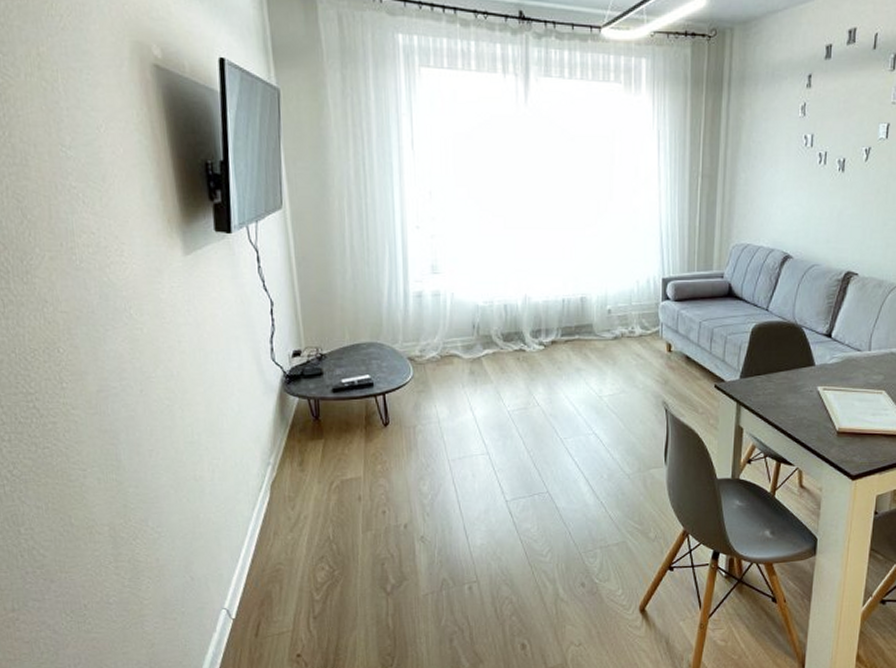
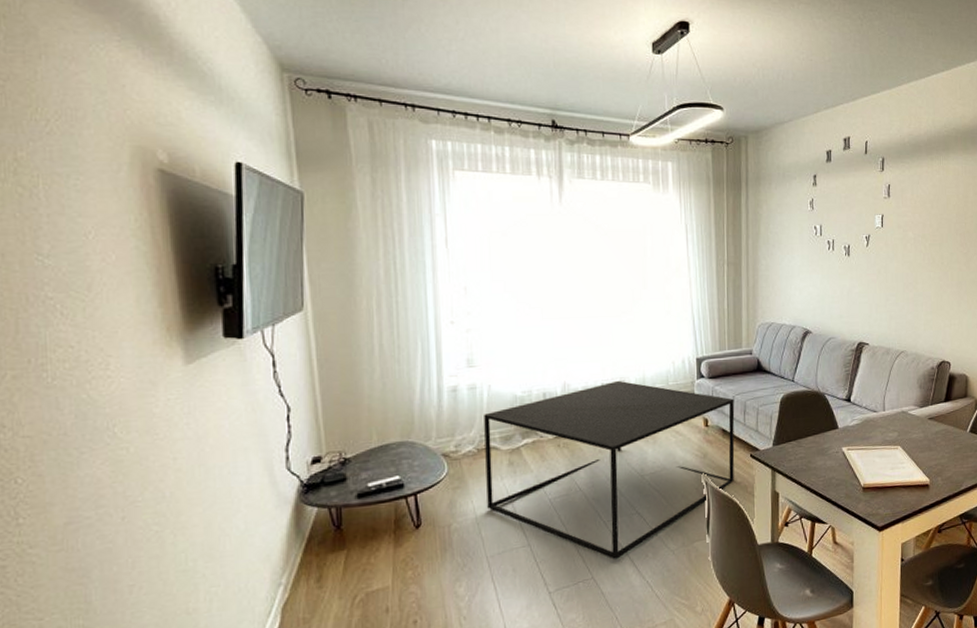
coffee table: none [447,297,701,478] -> present [484,380,735,561]

